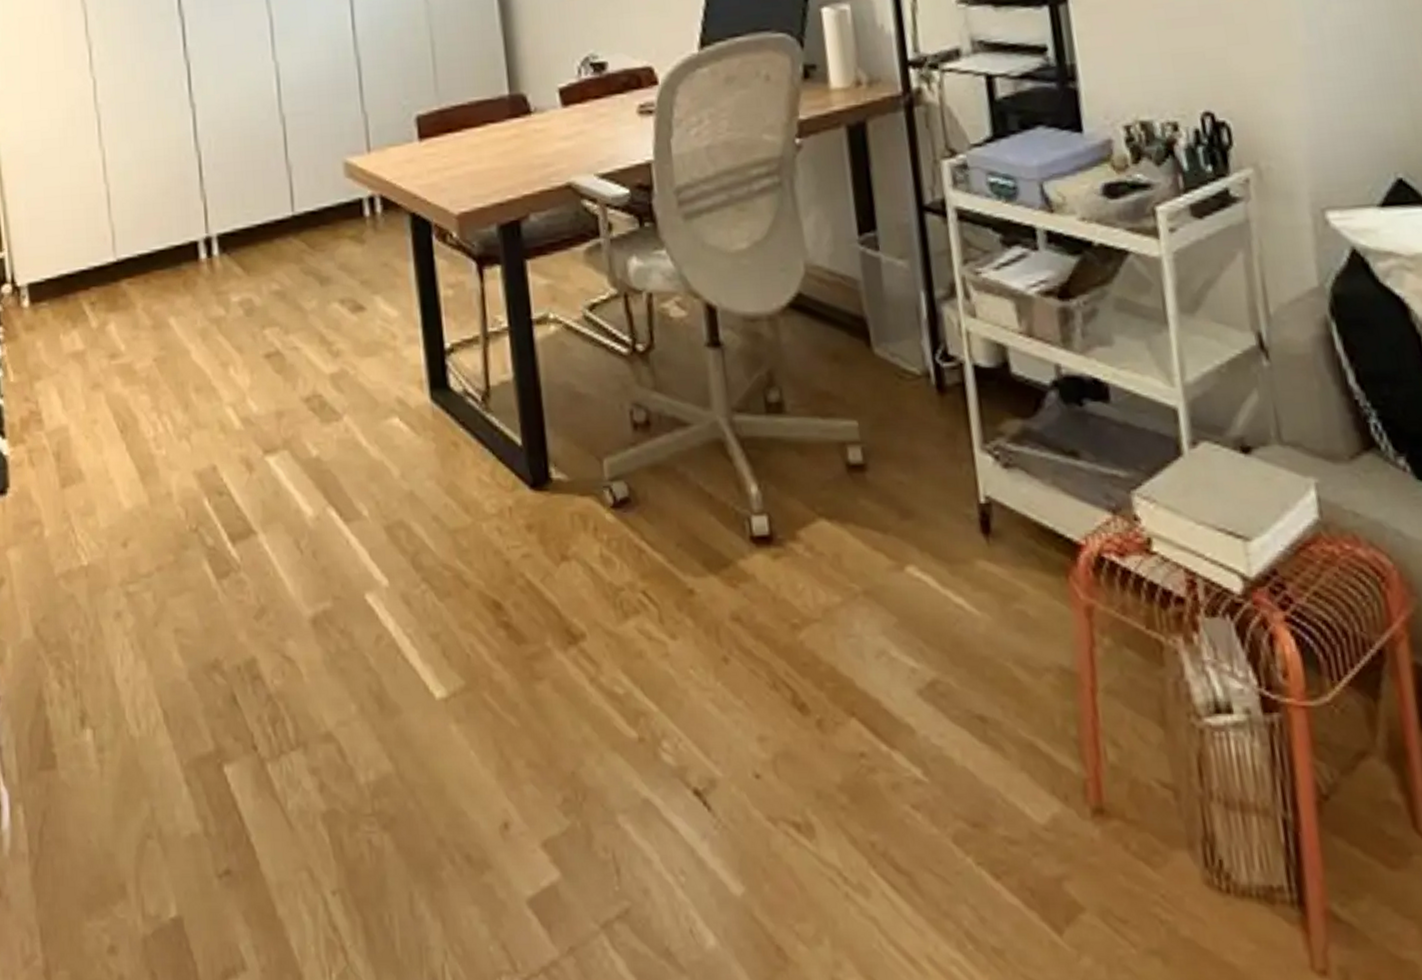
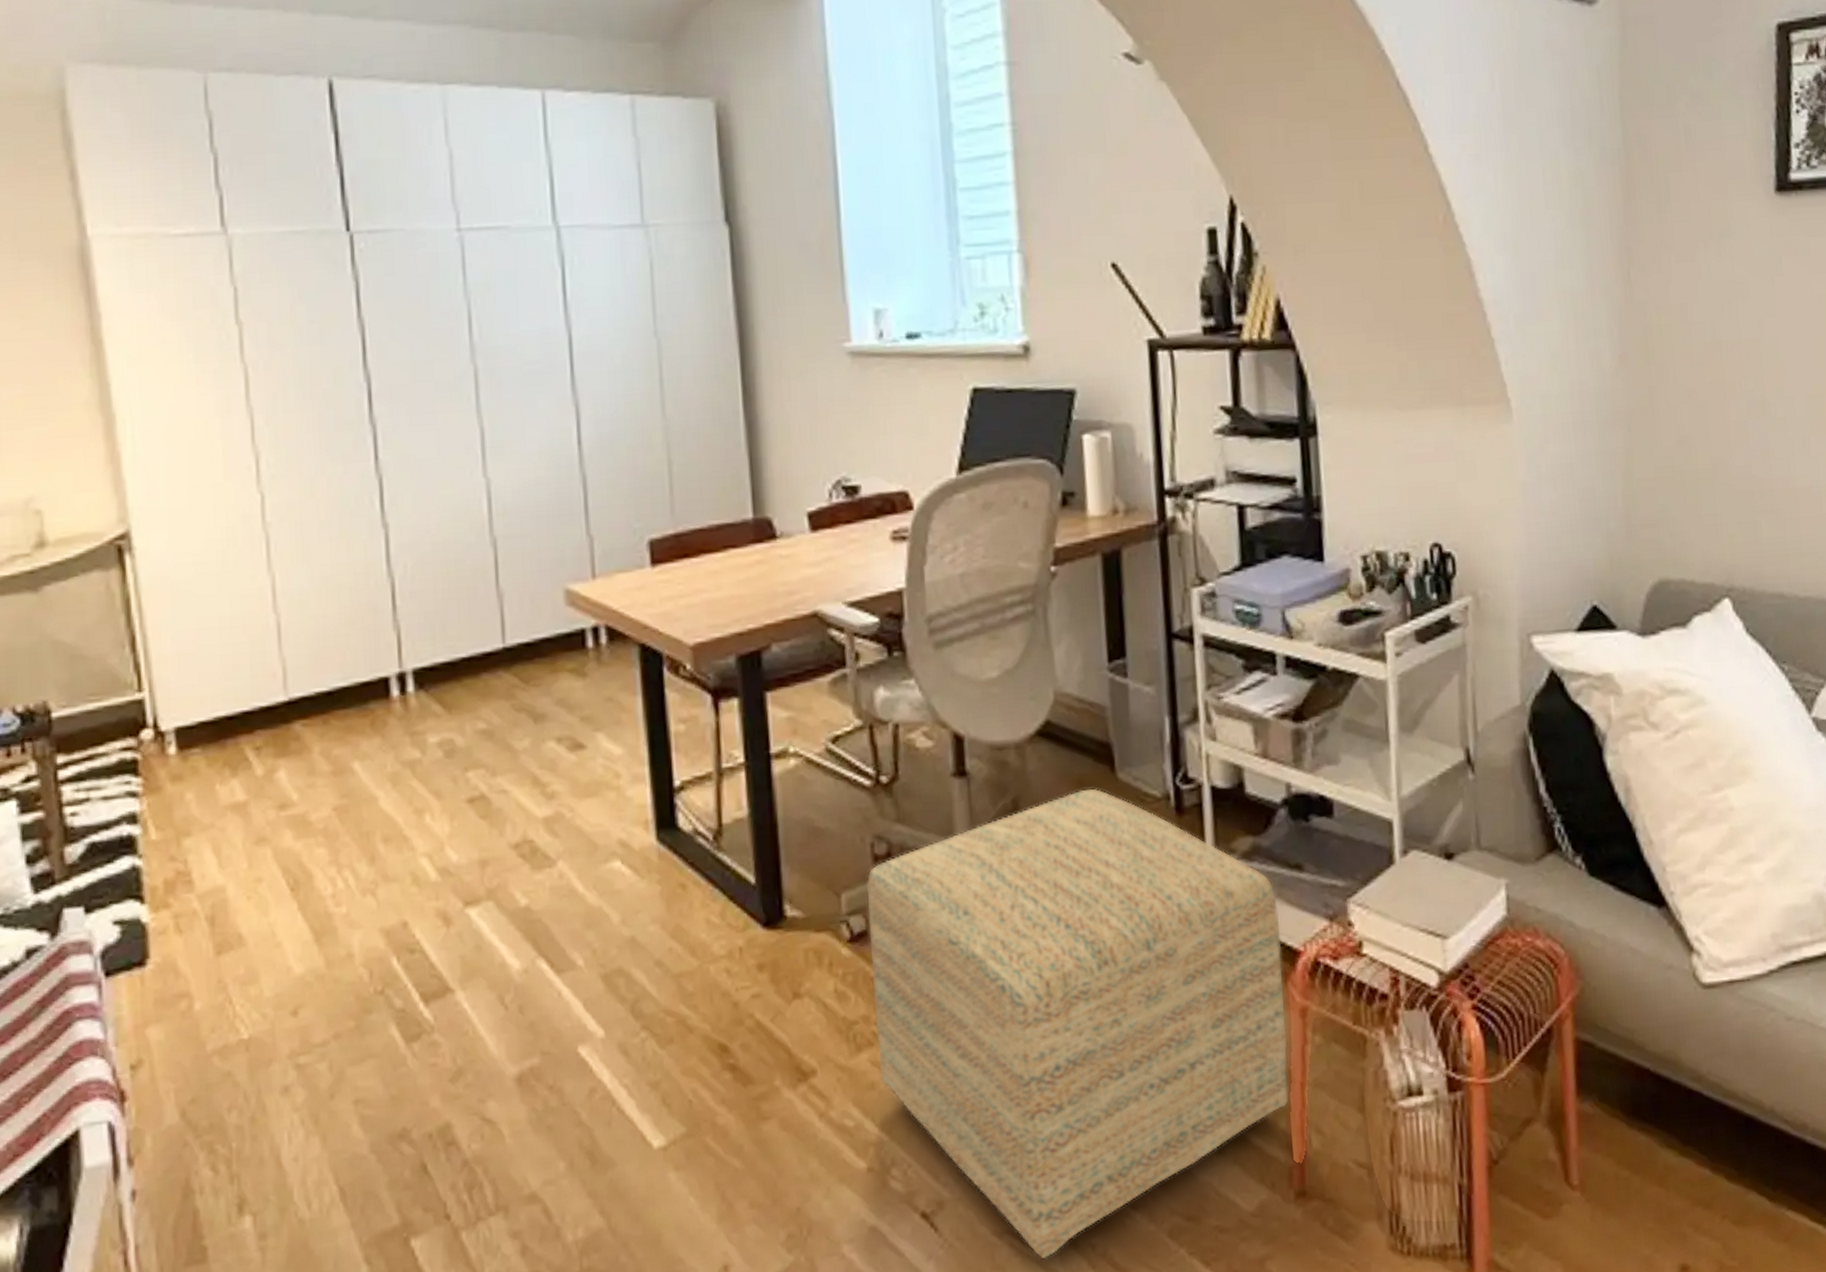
ottoman: none [627,363,1079,852] -> present [867,788,1289,1259]

